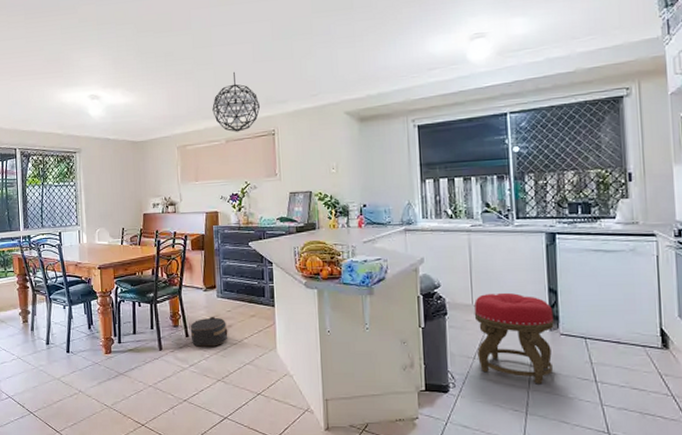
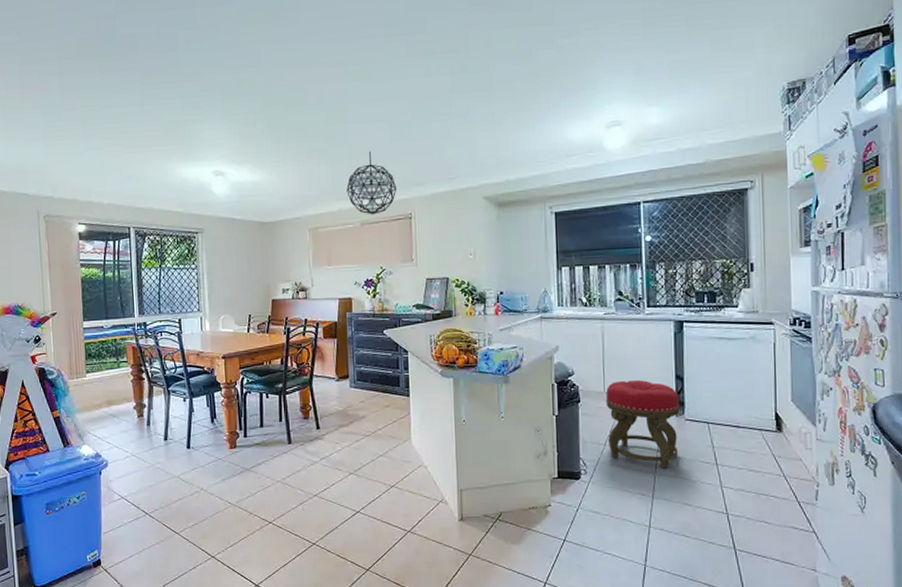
hat box: present [190,316,228,347] -> none [321,407,361,439]

